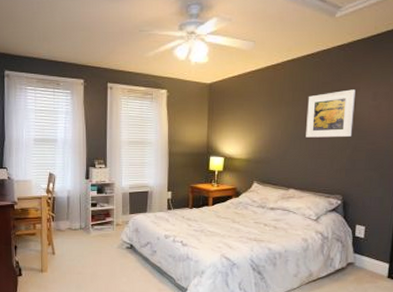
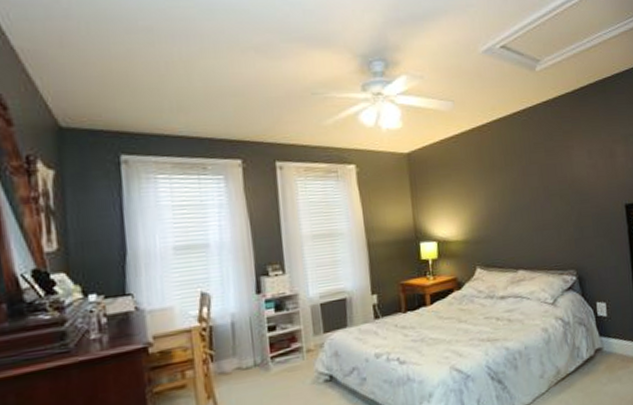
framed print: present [306,89,356,138] -> none [521,148,574,207]

